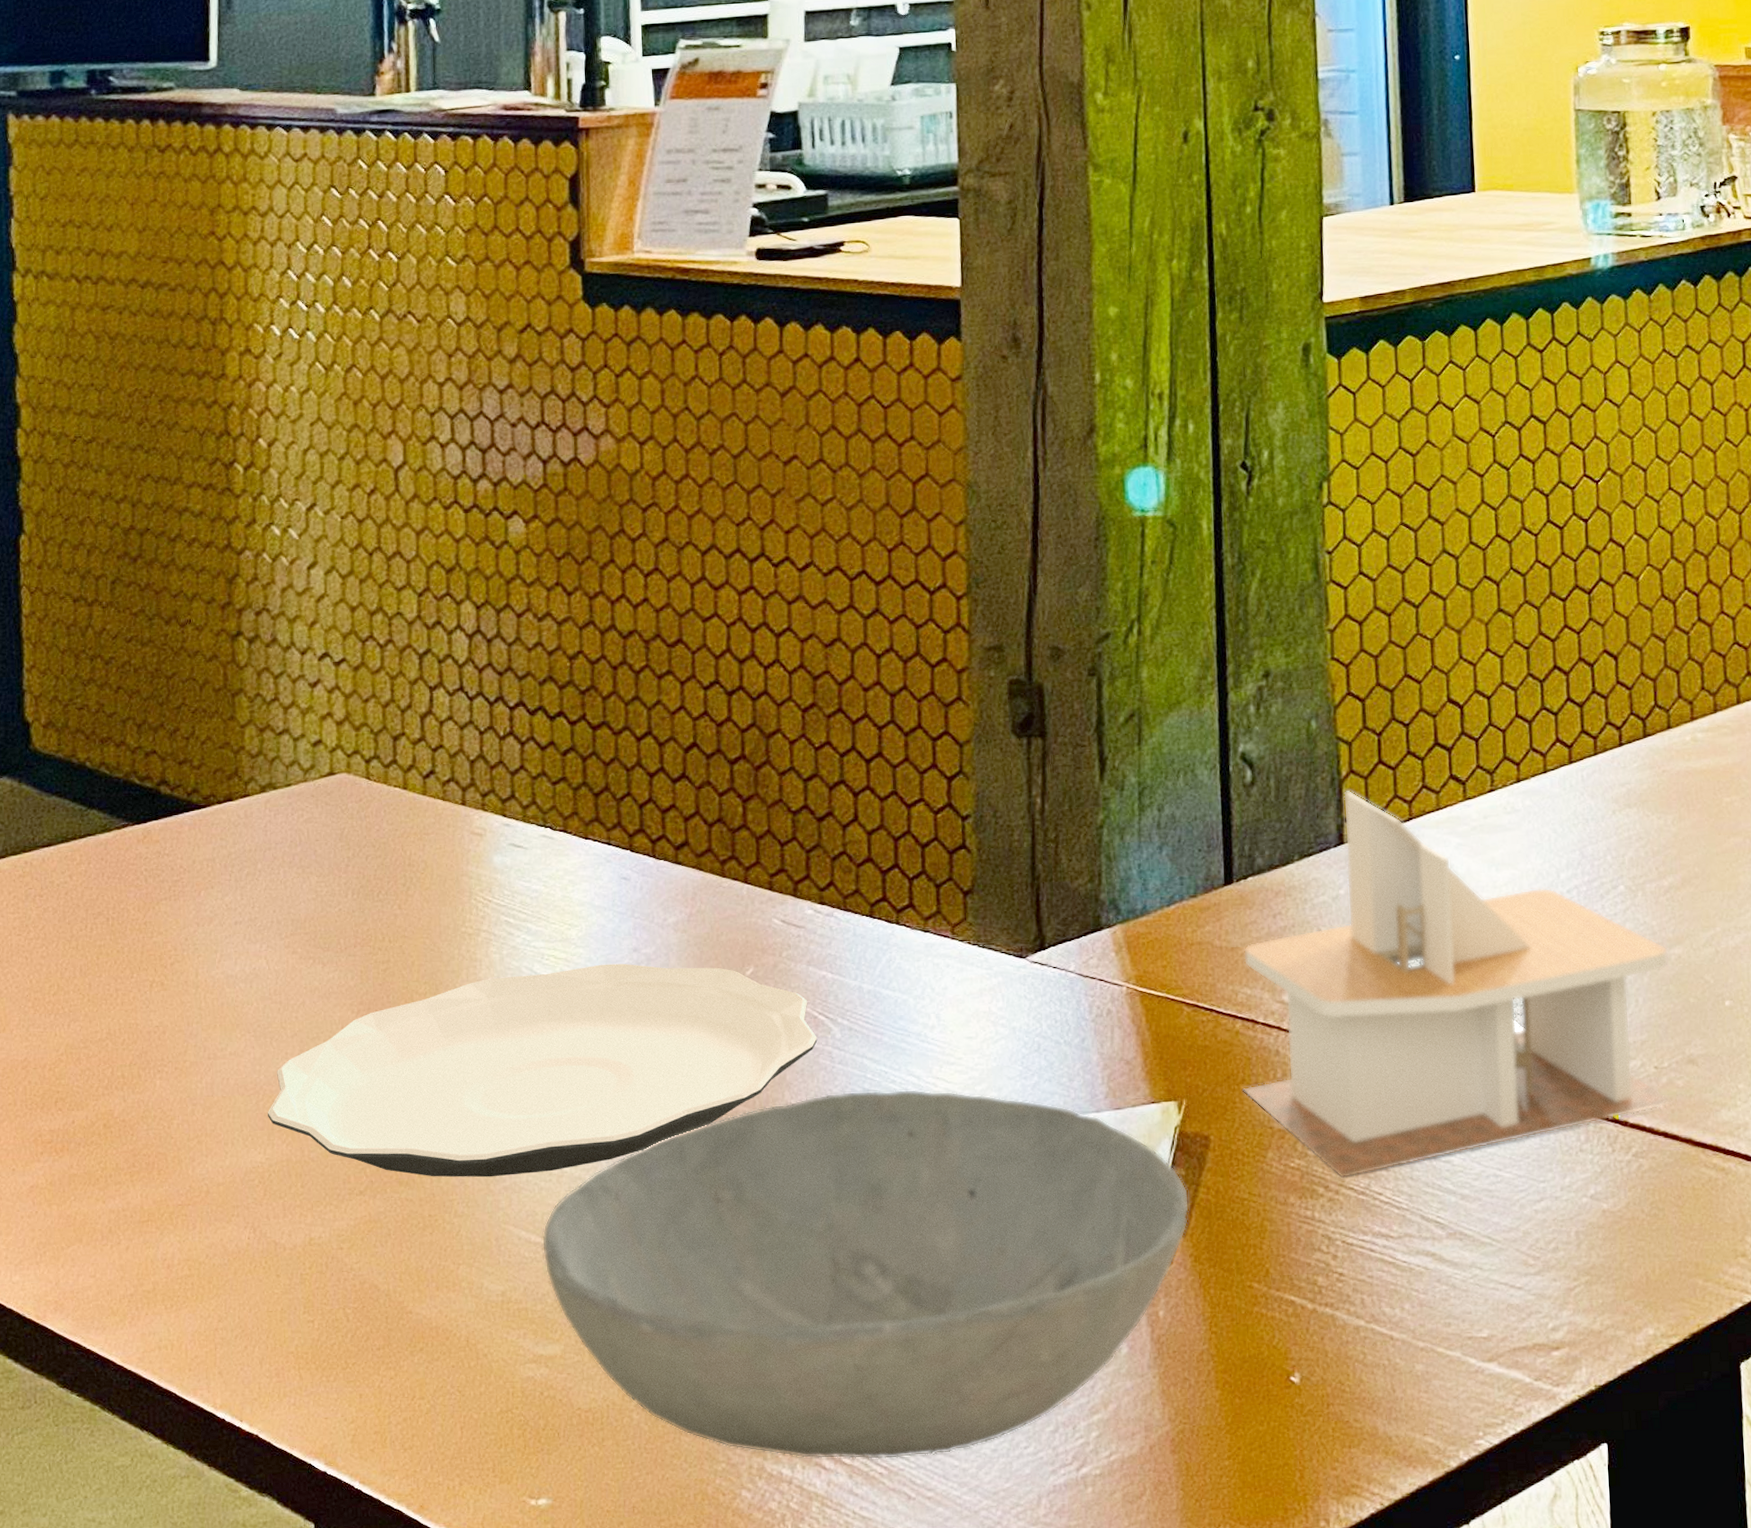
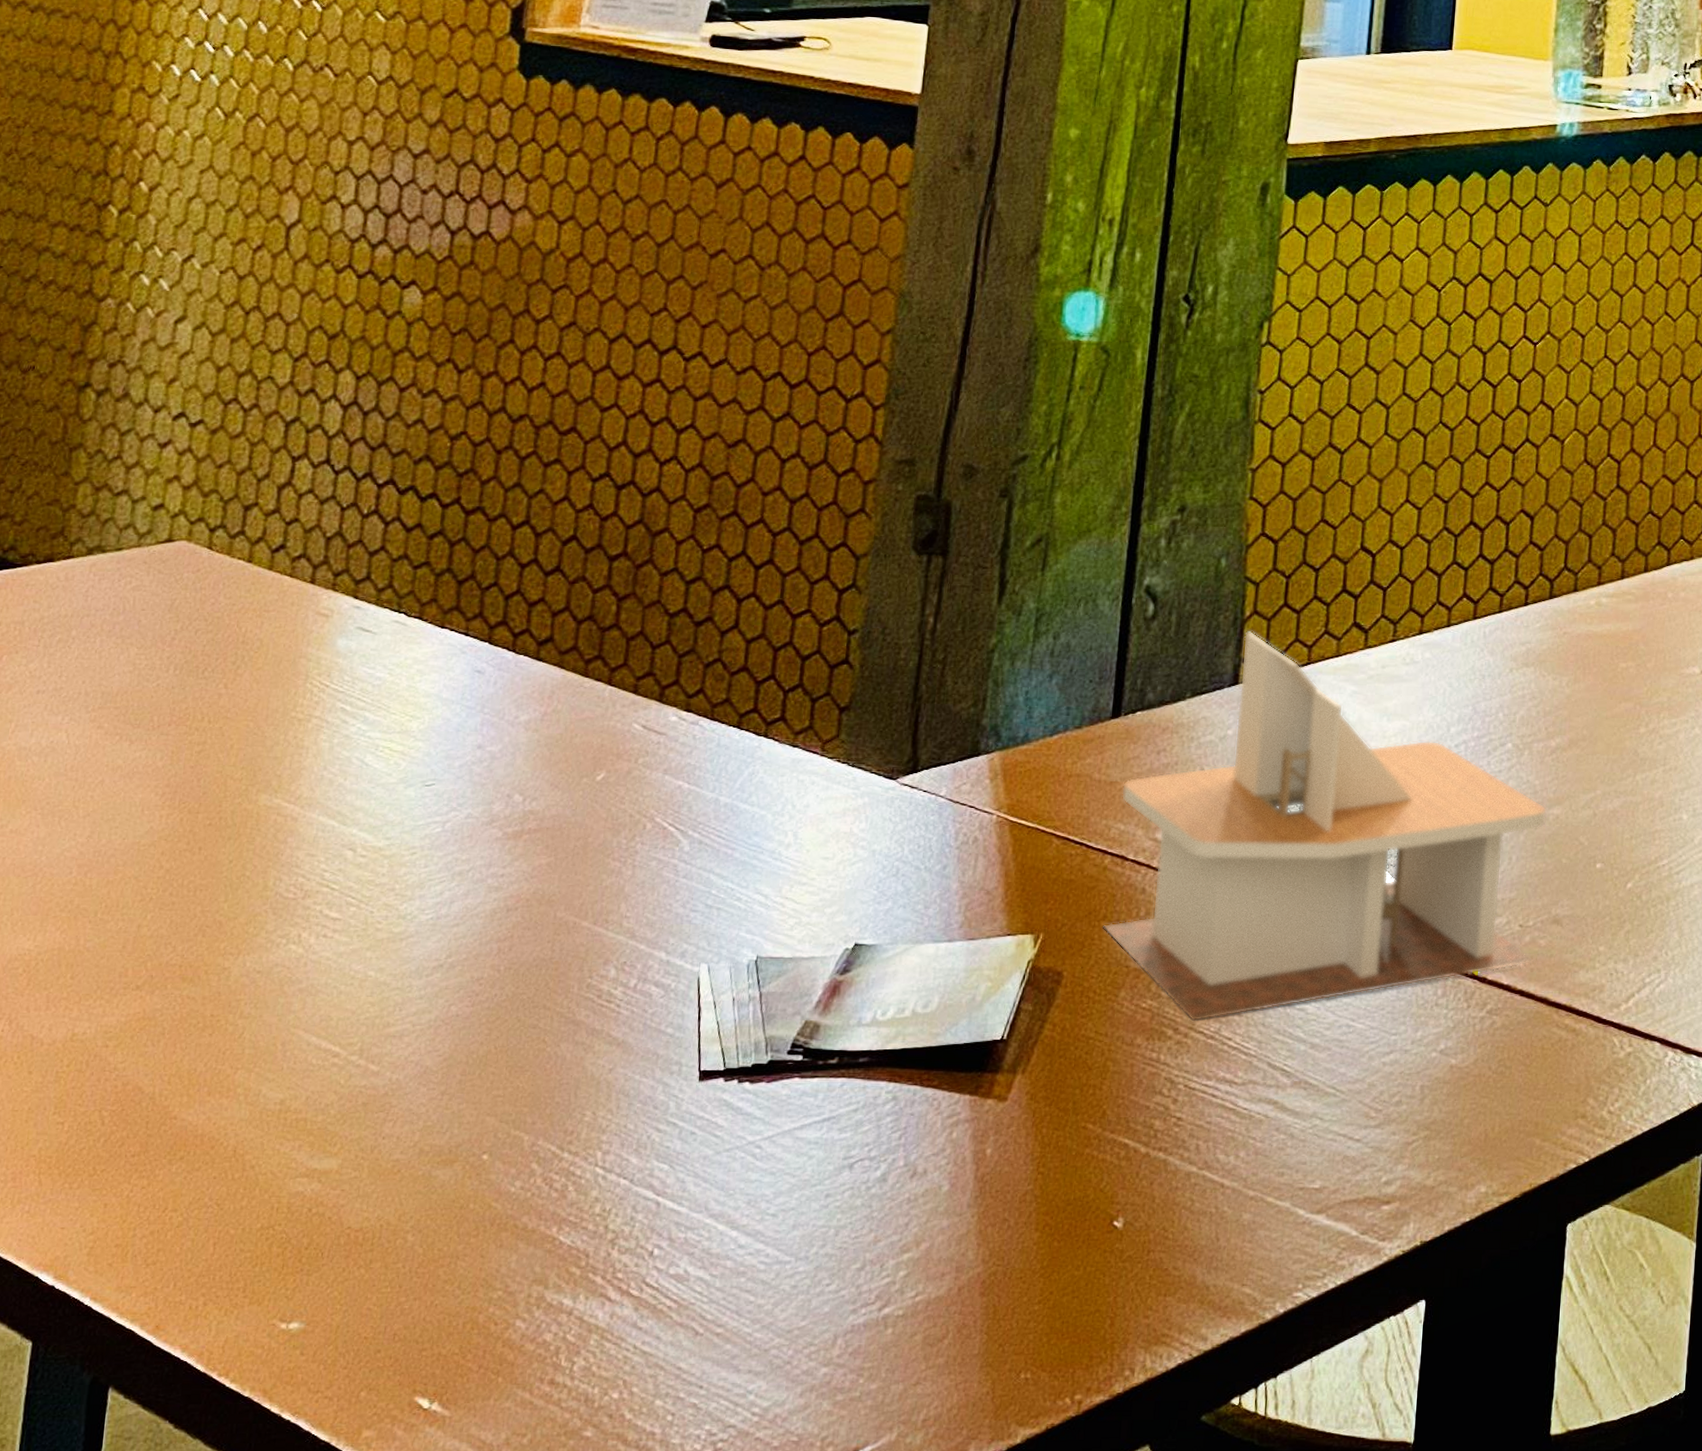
plate: present [268,963,818,1178] -> none [44,759,664,978]
bowl: present [541,1089,1190,1460] -> none [332,907,1034,1293]

